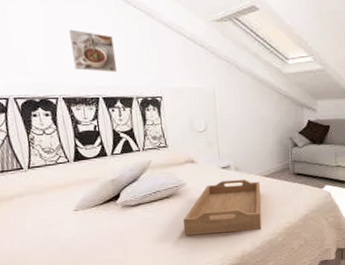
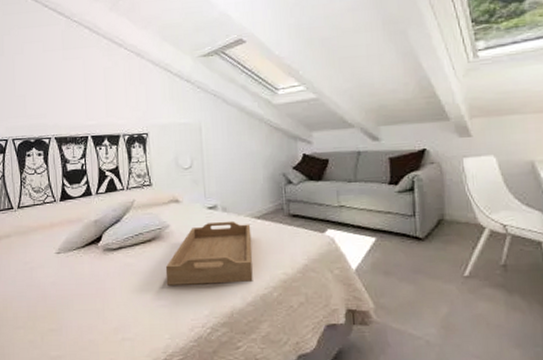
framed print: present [69,29,118,73] -> none [66,73,107,112]

